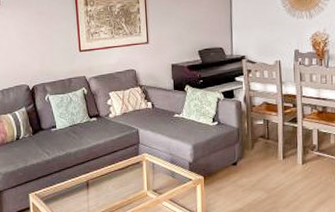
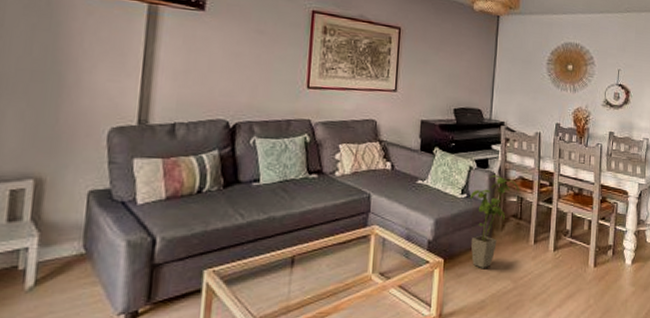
house plant: none [221,102,264,182] -> present [470,174,519,268]

